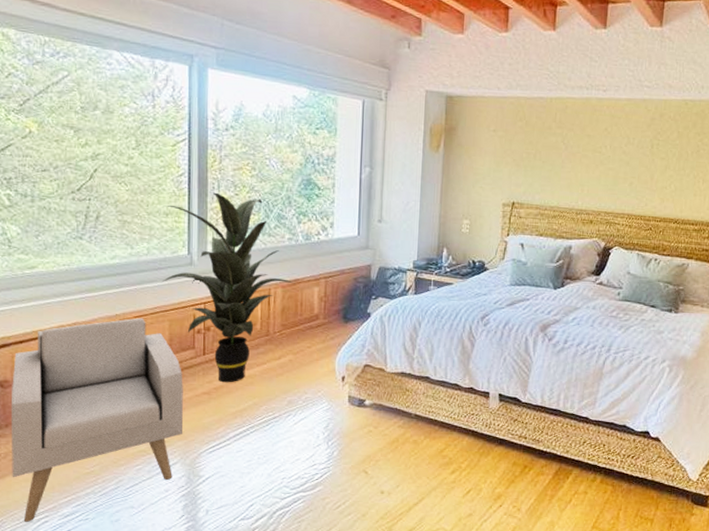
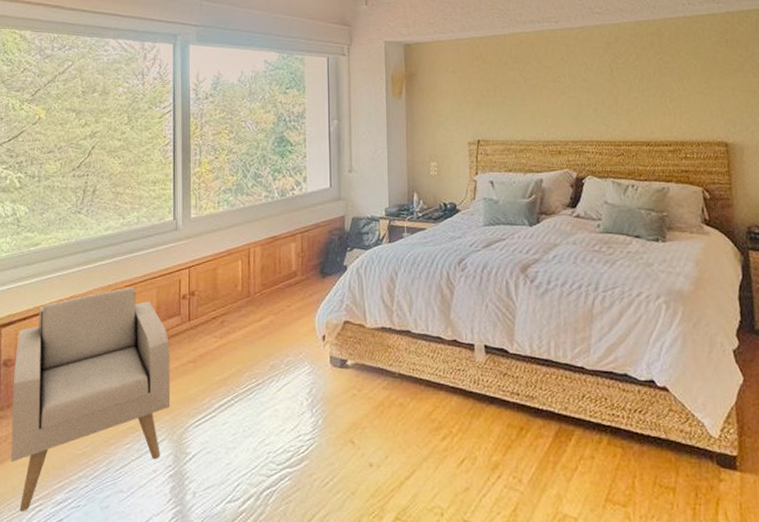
indoor plant: present [163,192,296,383] -> none [151,158,273,349]

